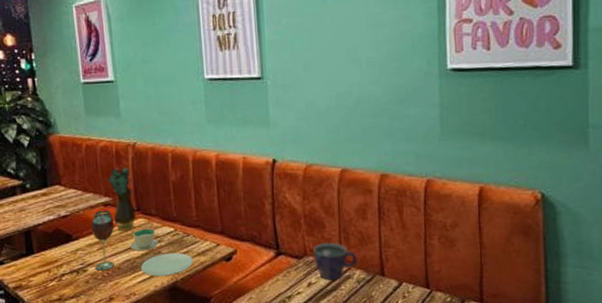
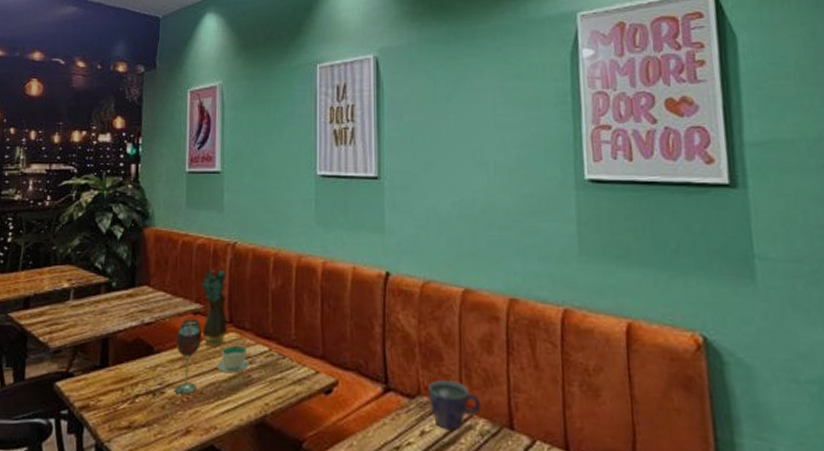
plate: present [141,252,193,277] -> none [226,378,287,408]

